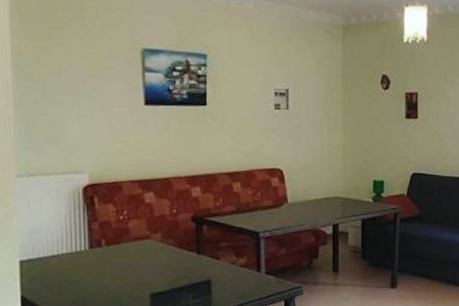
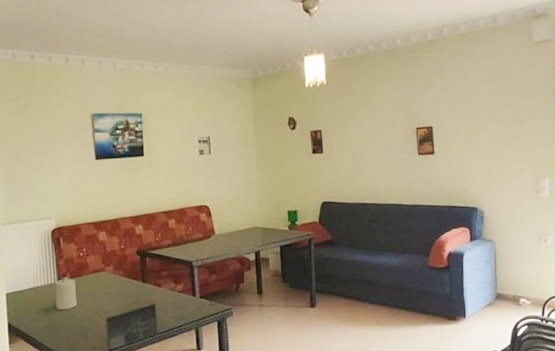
candle: none [85,243,113,283] -> present [54,277,77,310]

